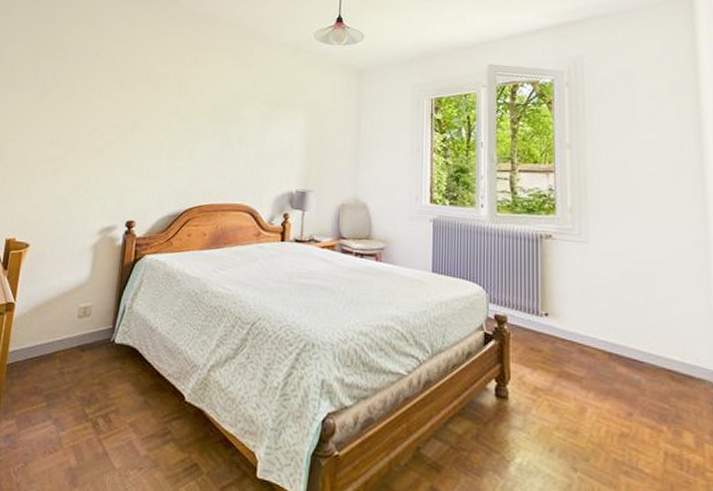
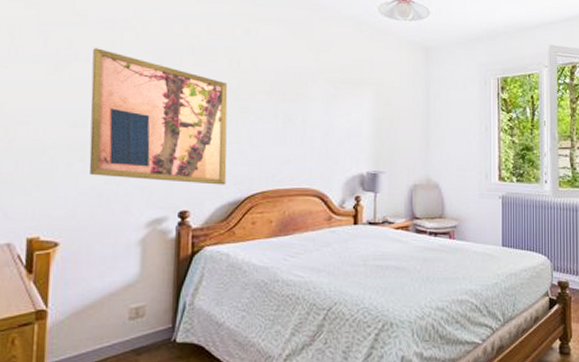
wall art: none [59,77,176,199] -> present [89,48,228,185]

